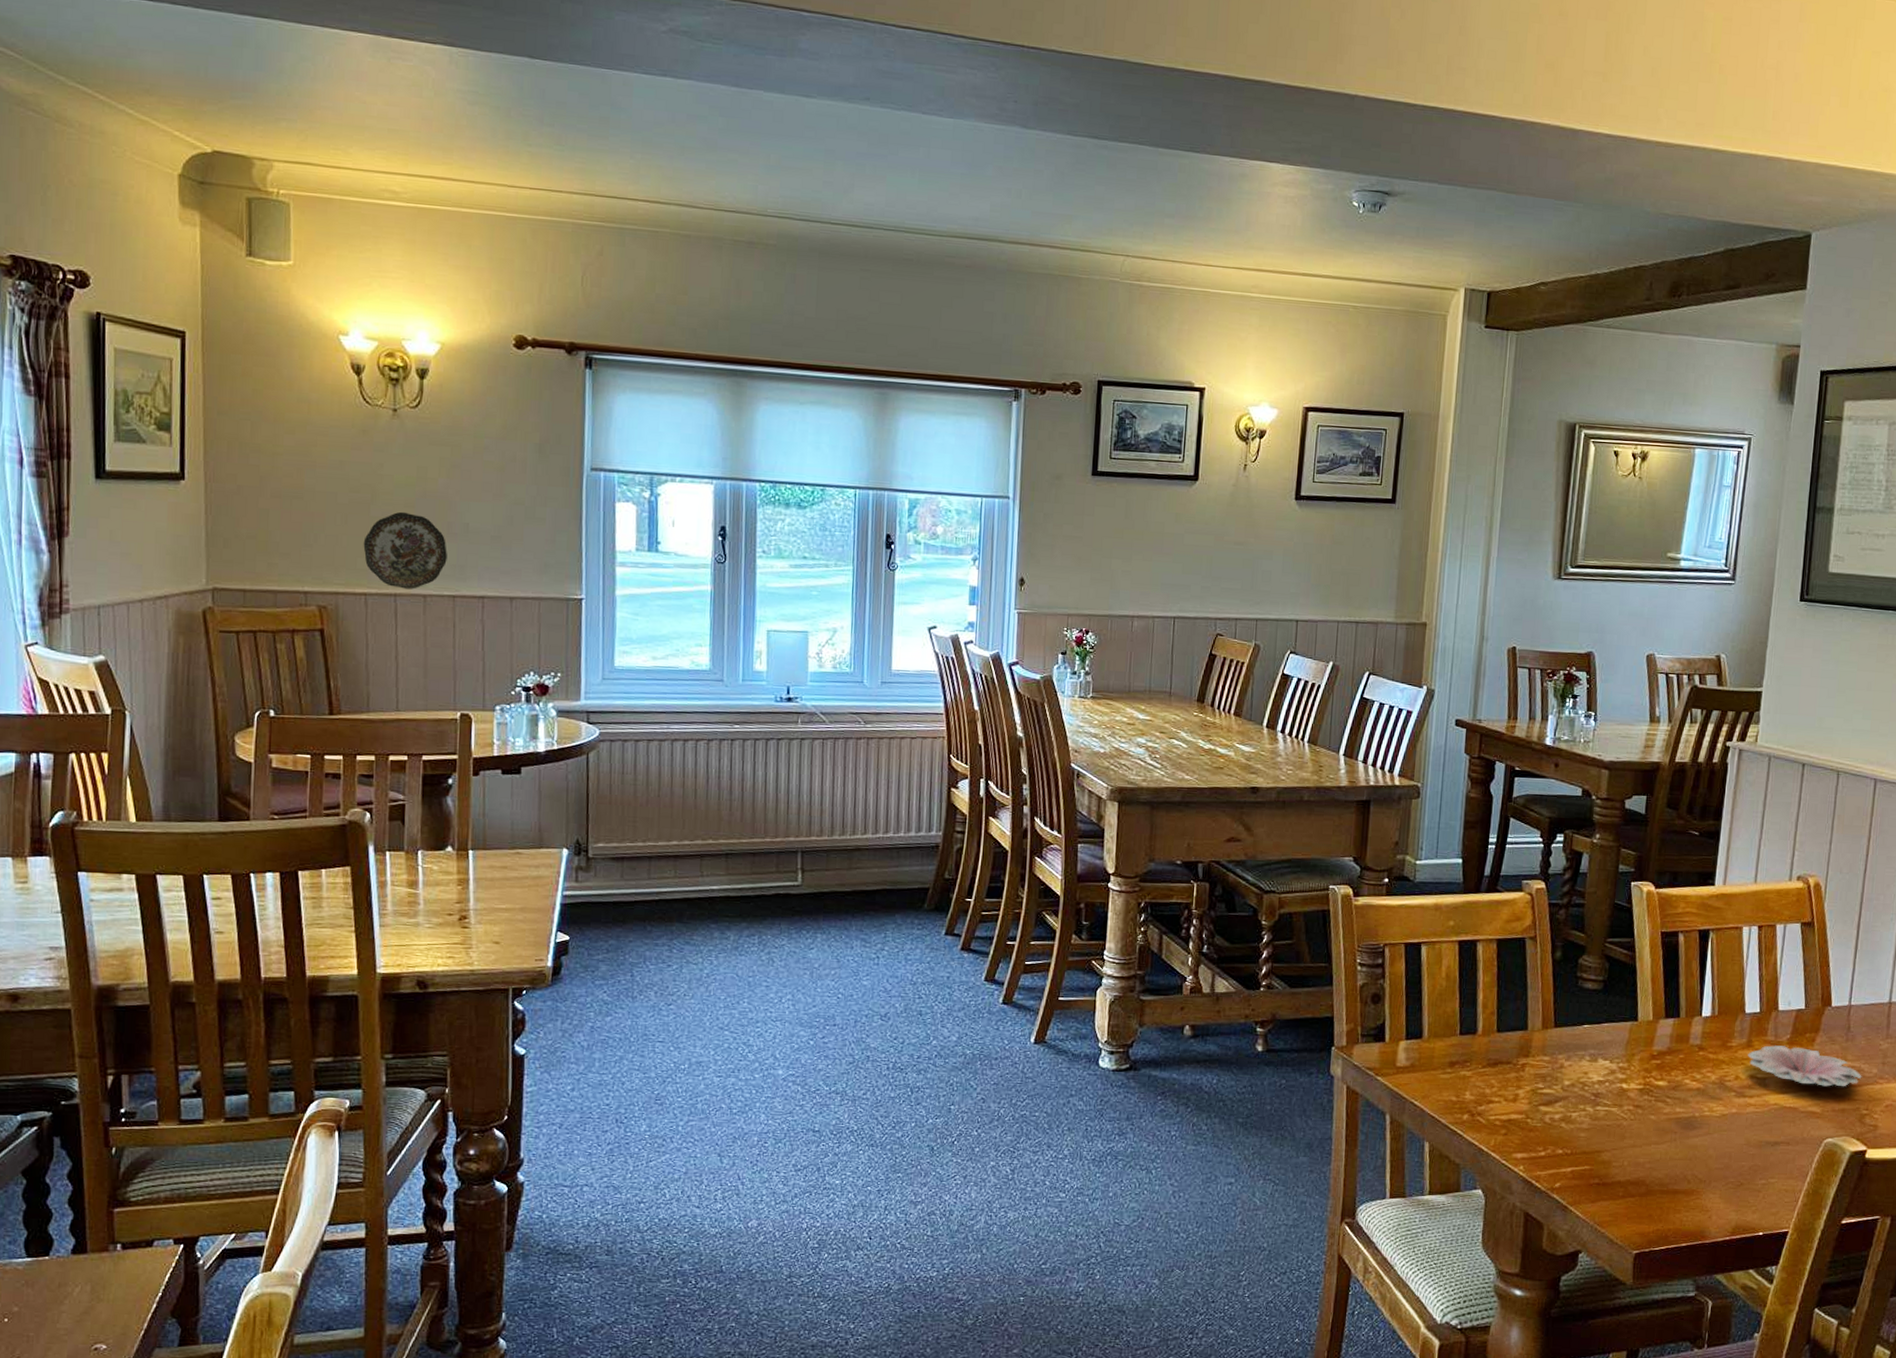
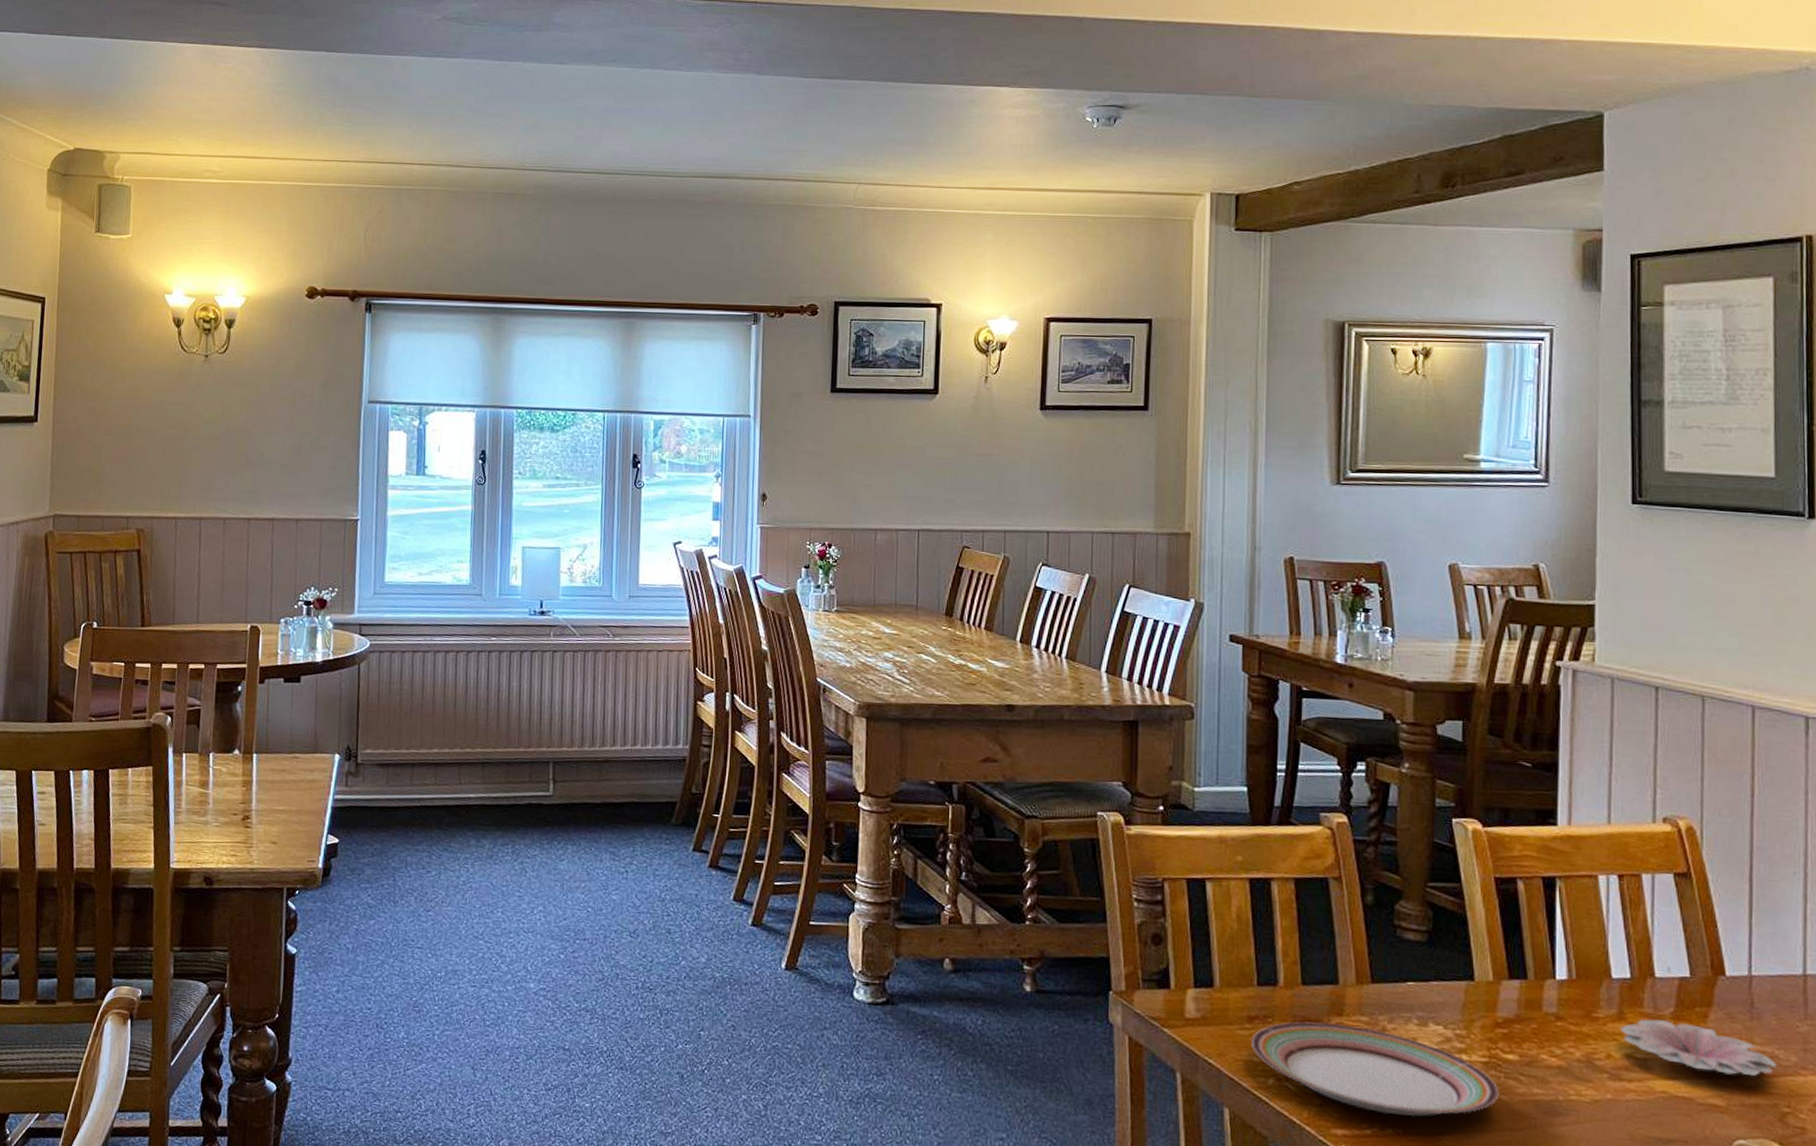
decorative plate: present [363,511,447,589] -> none [176,444,245,513]
plate: none [1451,1064,1650,1139] -> present [1252,1022,1499,1117]

